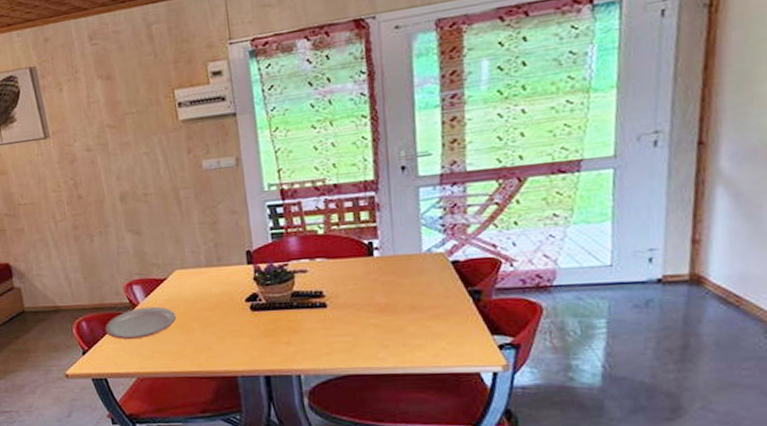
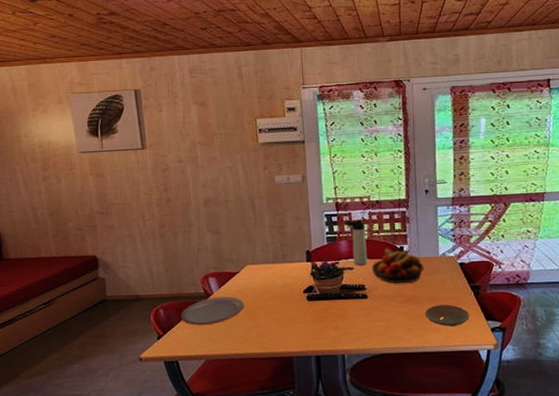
thermos bottle: none [293,210,325,268] -> present [345,220,367,266]
fruit bowl: none [330,245,402,289] -> present [371,248,424,283]
plate: none [404,314,468,343] -> present [424,304,470,327]

